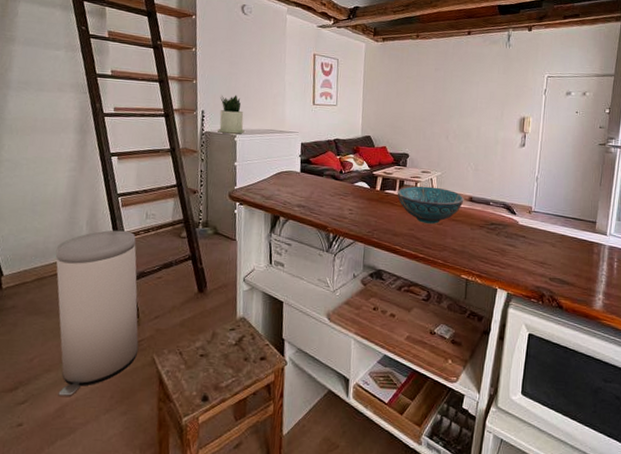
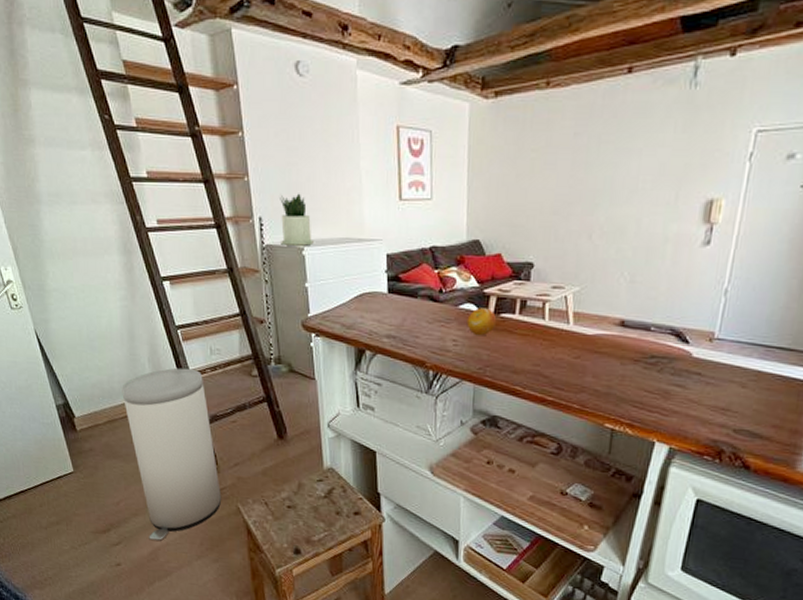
fruit: none [360,185,383,207] -> present [466,308,497,336]
bowl: present [397,186,464,225] -> none [517,306,613,359]

